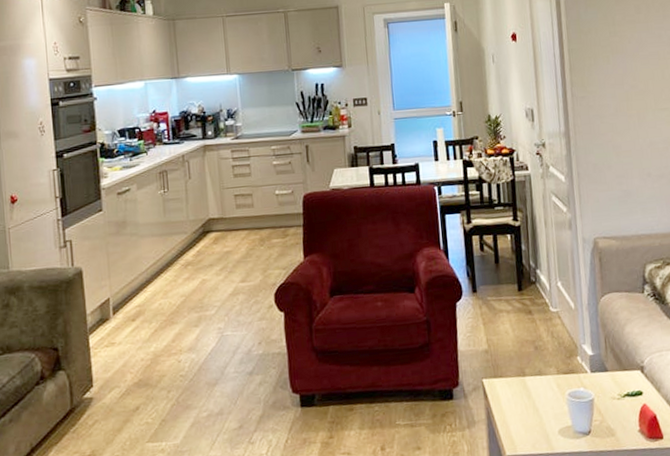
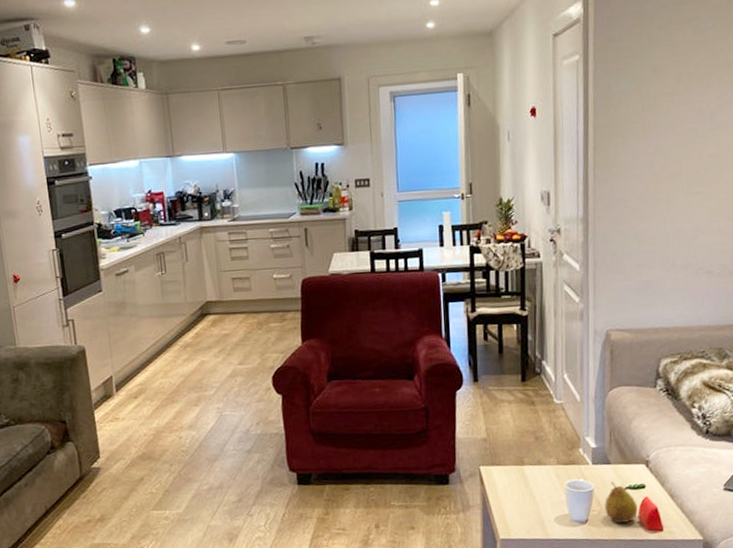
fruit: none [605,389,638,433] -> present [604,481,638,524]

